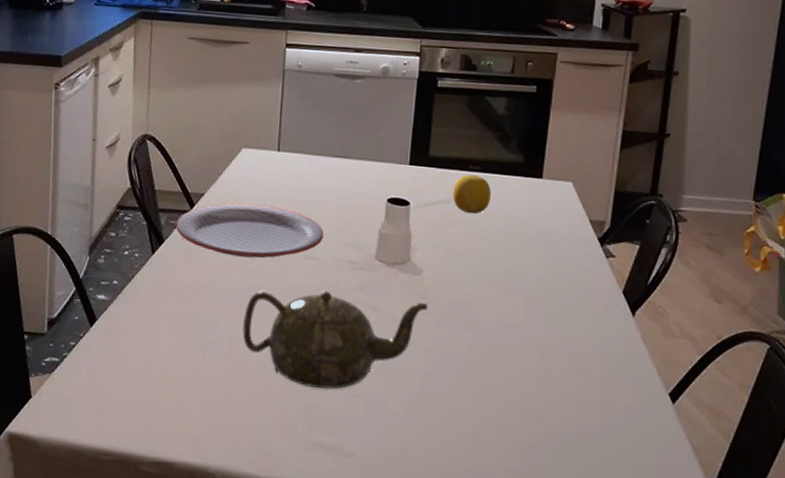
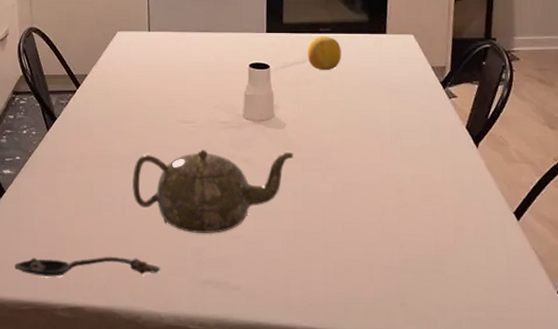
spoon: none [98,399,267,431] -> present [14,256,161,277]
plate: present [175,202,324,259] -> none [65,79,196,126]

